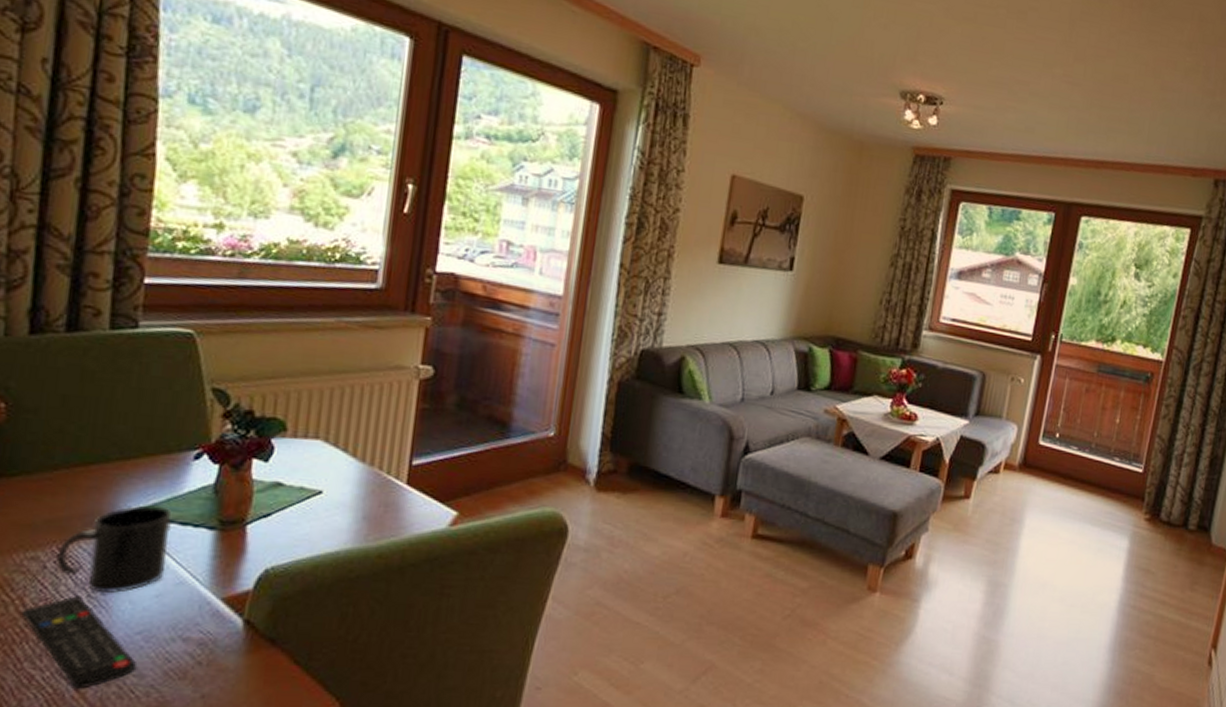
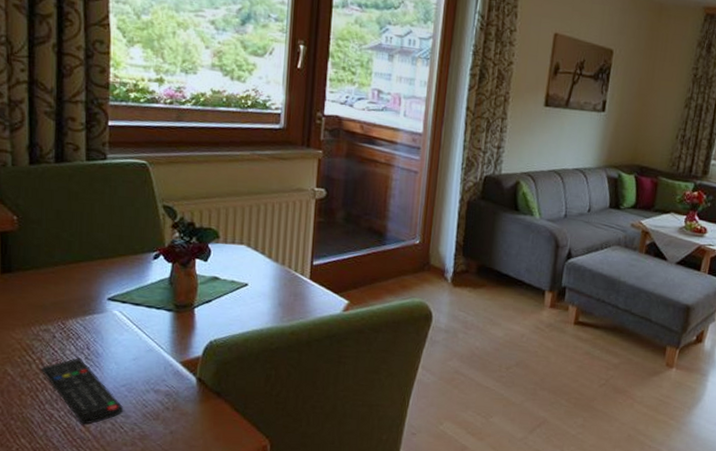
mug: present [56,505,172,593] -> none [62,292,141,356]

